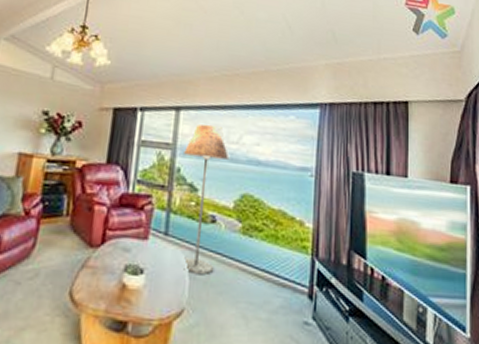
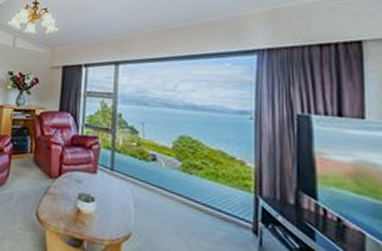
floor lamp: present [183,124,230,274] -> none [124,75,167,205]

